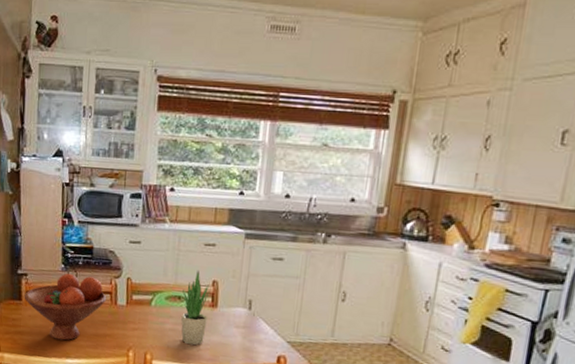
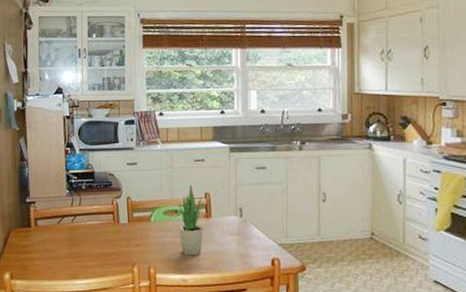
fruit bowl: present [24,273,107,341] -> none [33,197,110,263]

